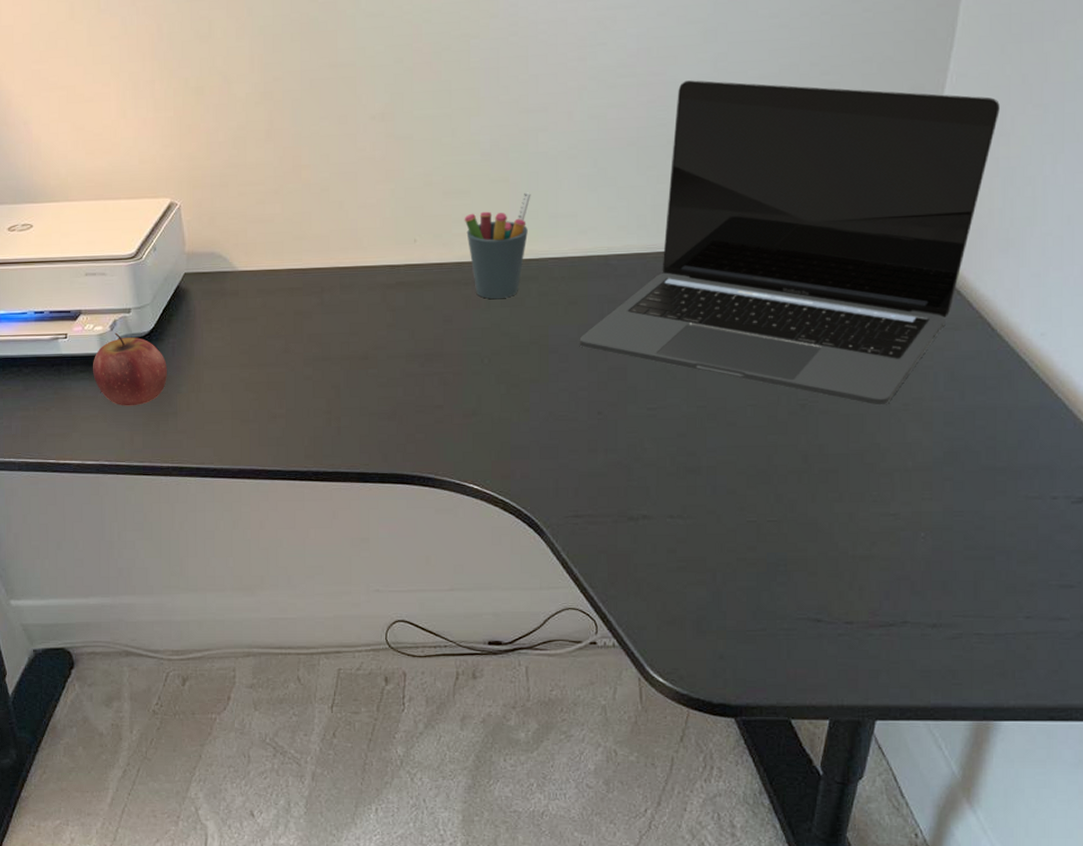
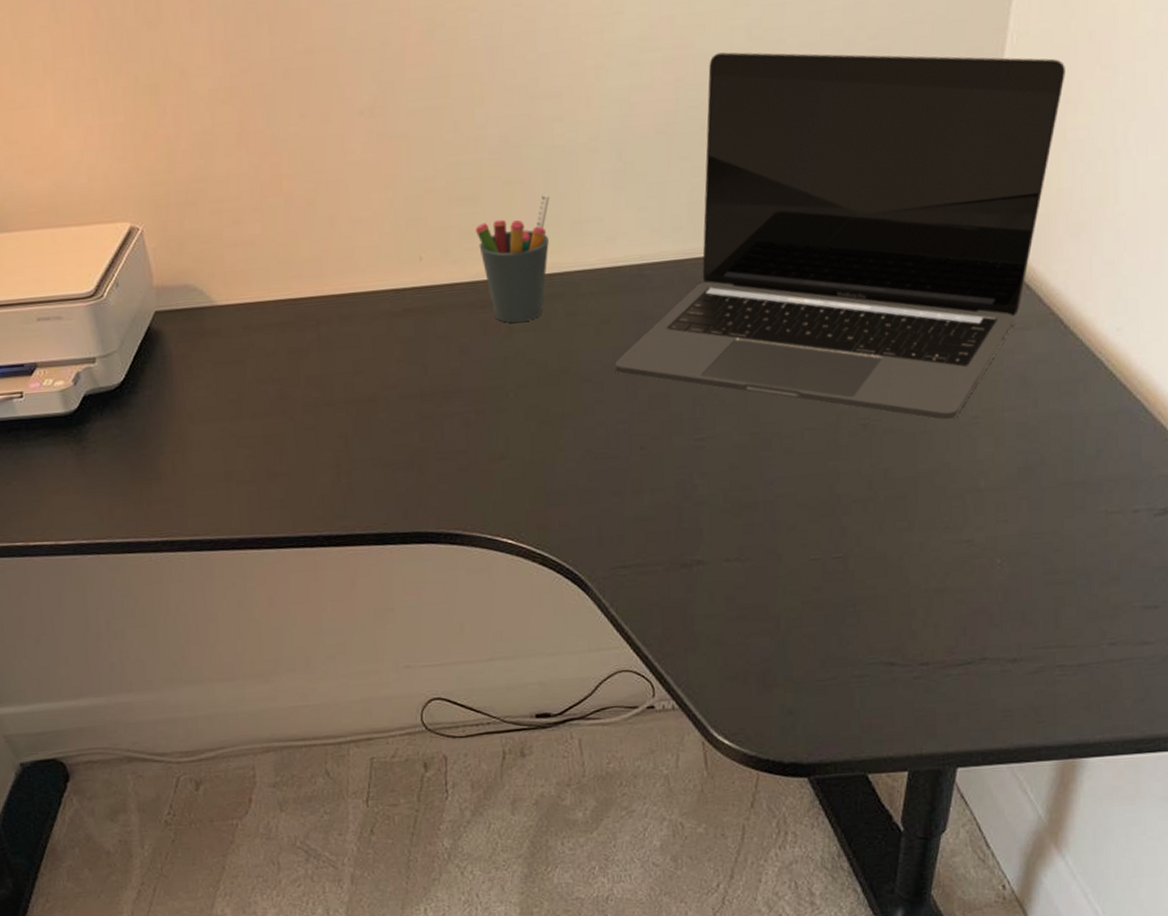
apple: present [93,332,168,406] -> none [56,387,147,474]

